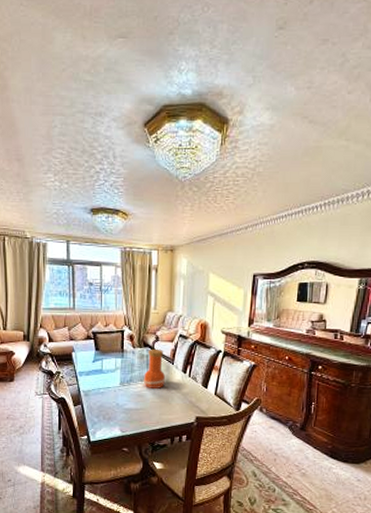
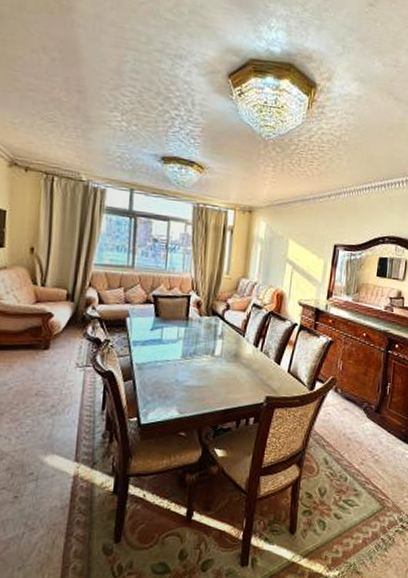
vase: present [143,348,166,389] -> none [208,318,235,364]

